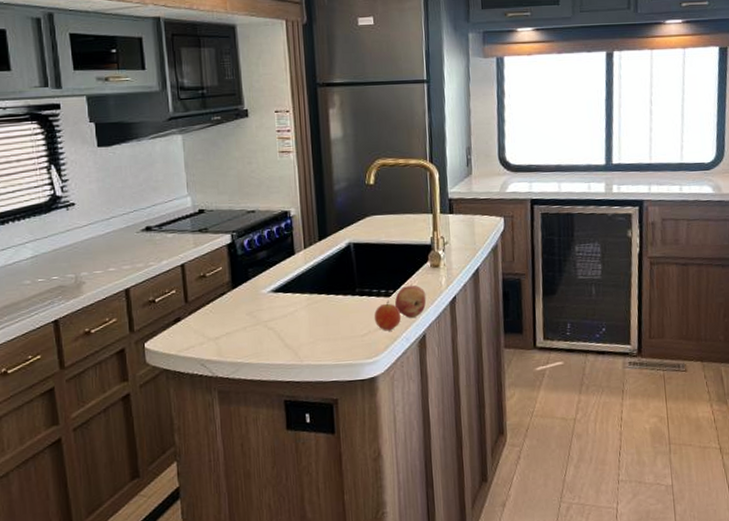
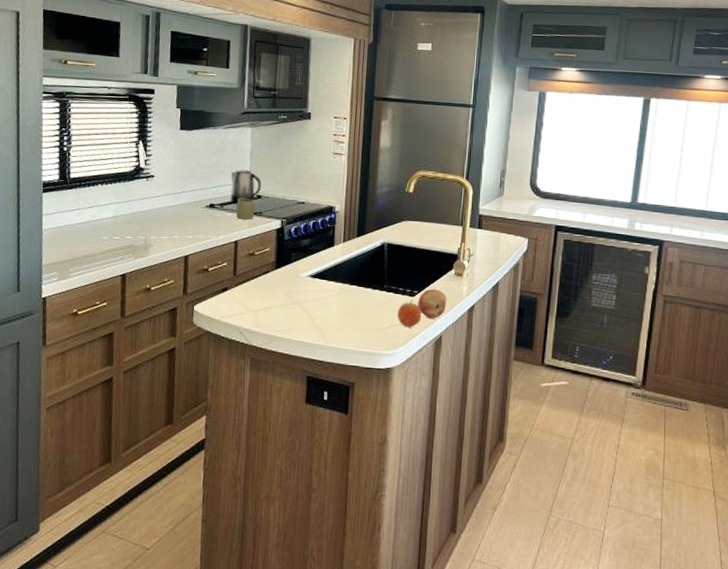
kettle: none [164,182,203,222] -> present [230,169,262,203]
mug: none [177,214,200,239] -> present [236,198,256,220]

